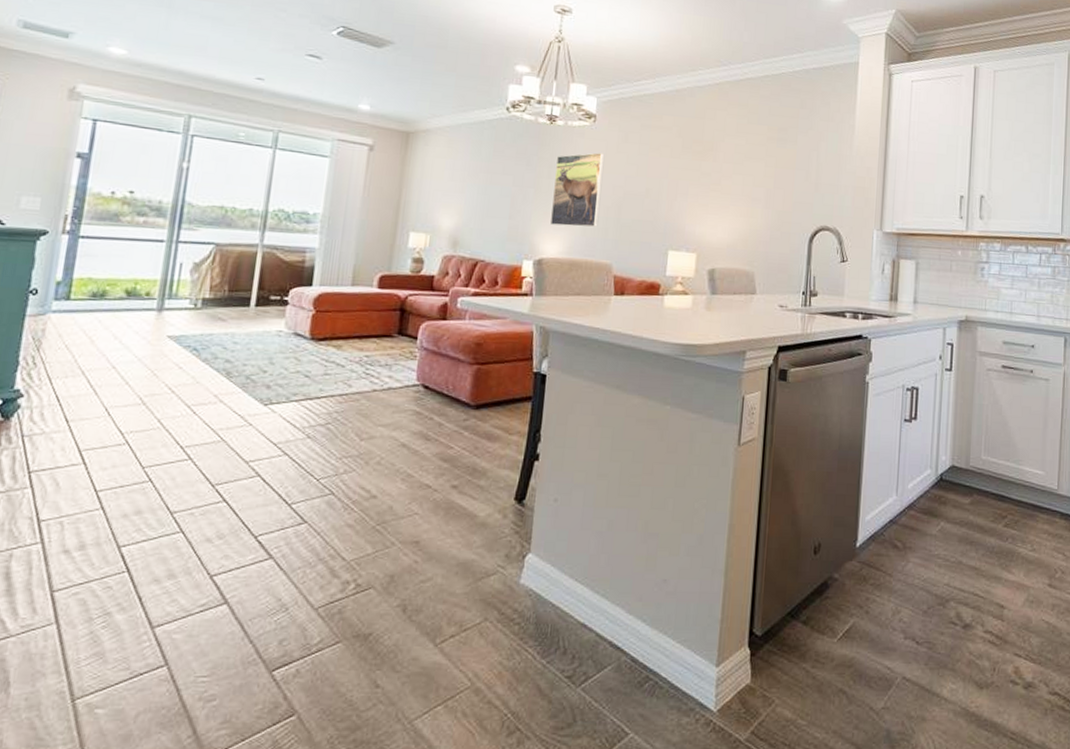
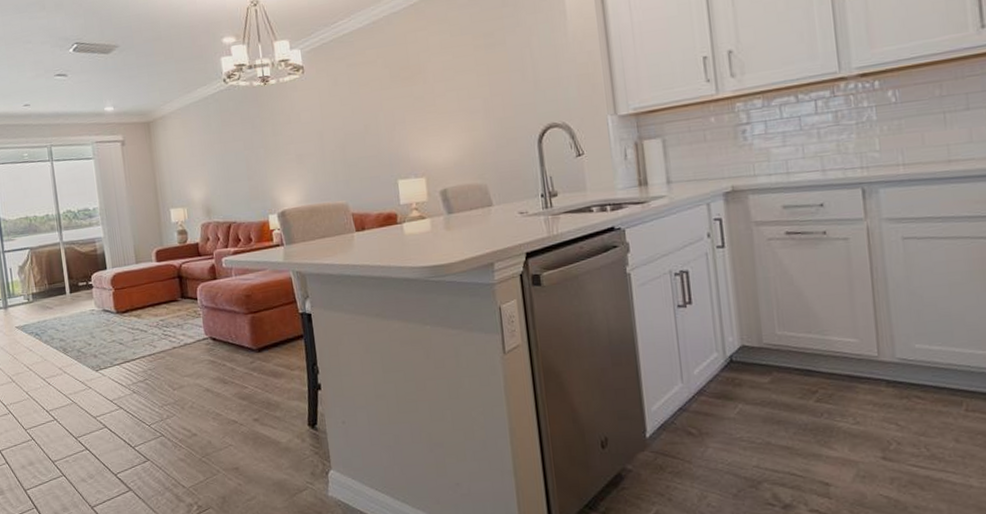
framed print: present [551,152,604,227] -> none [277,101,326,178]

